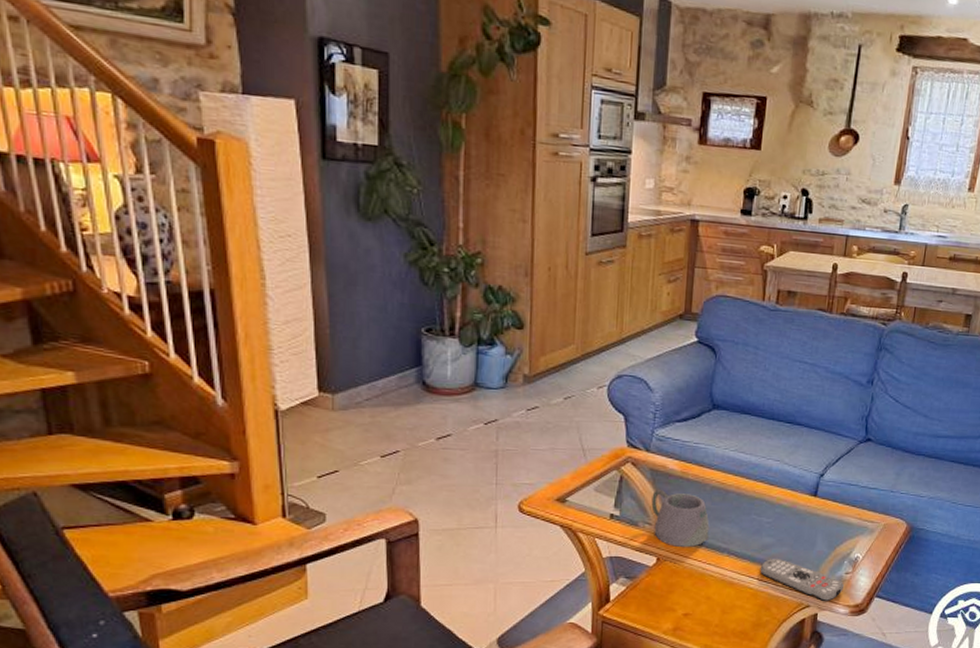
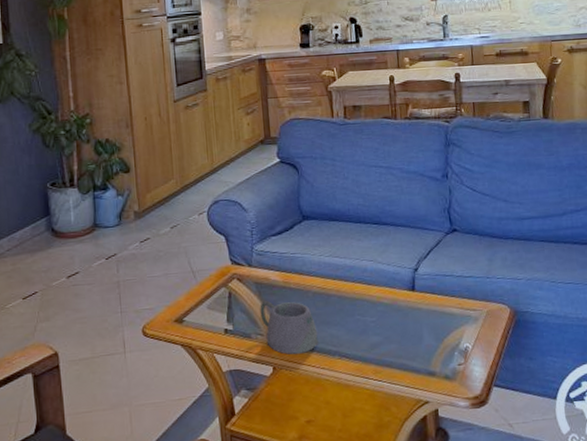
remote control: present [759,558,844,602] -> none [372,355,459,397]

